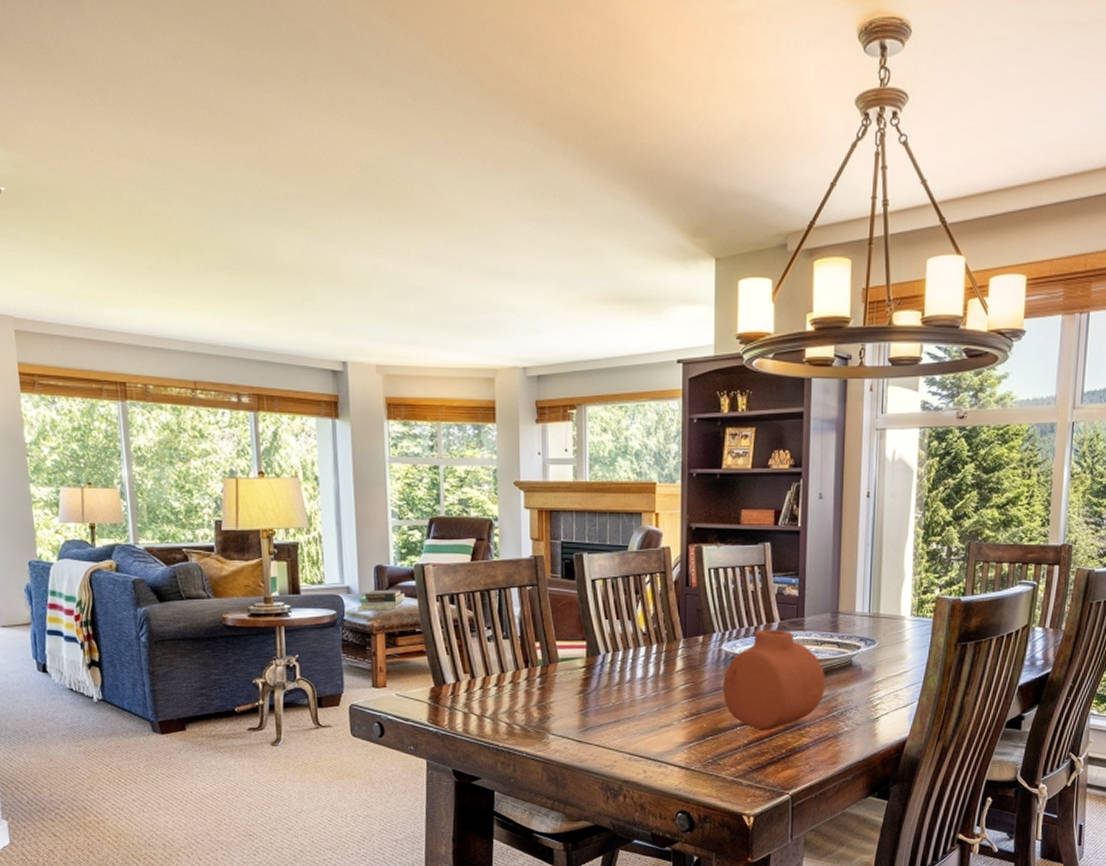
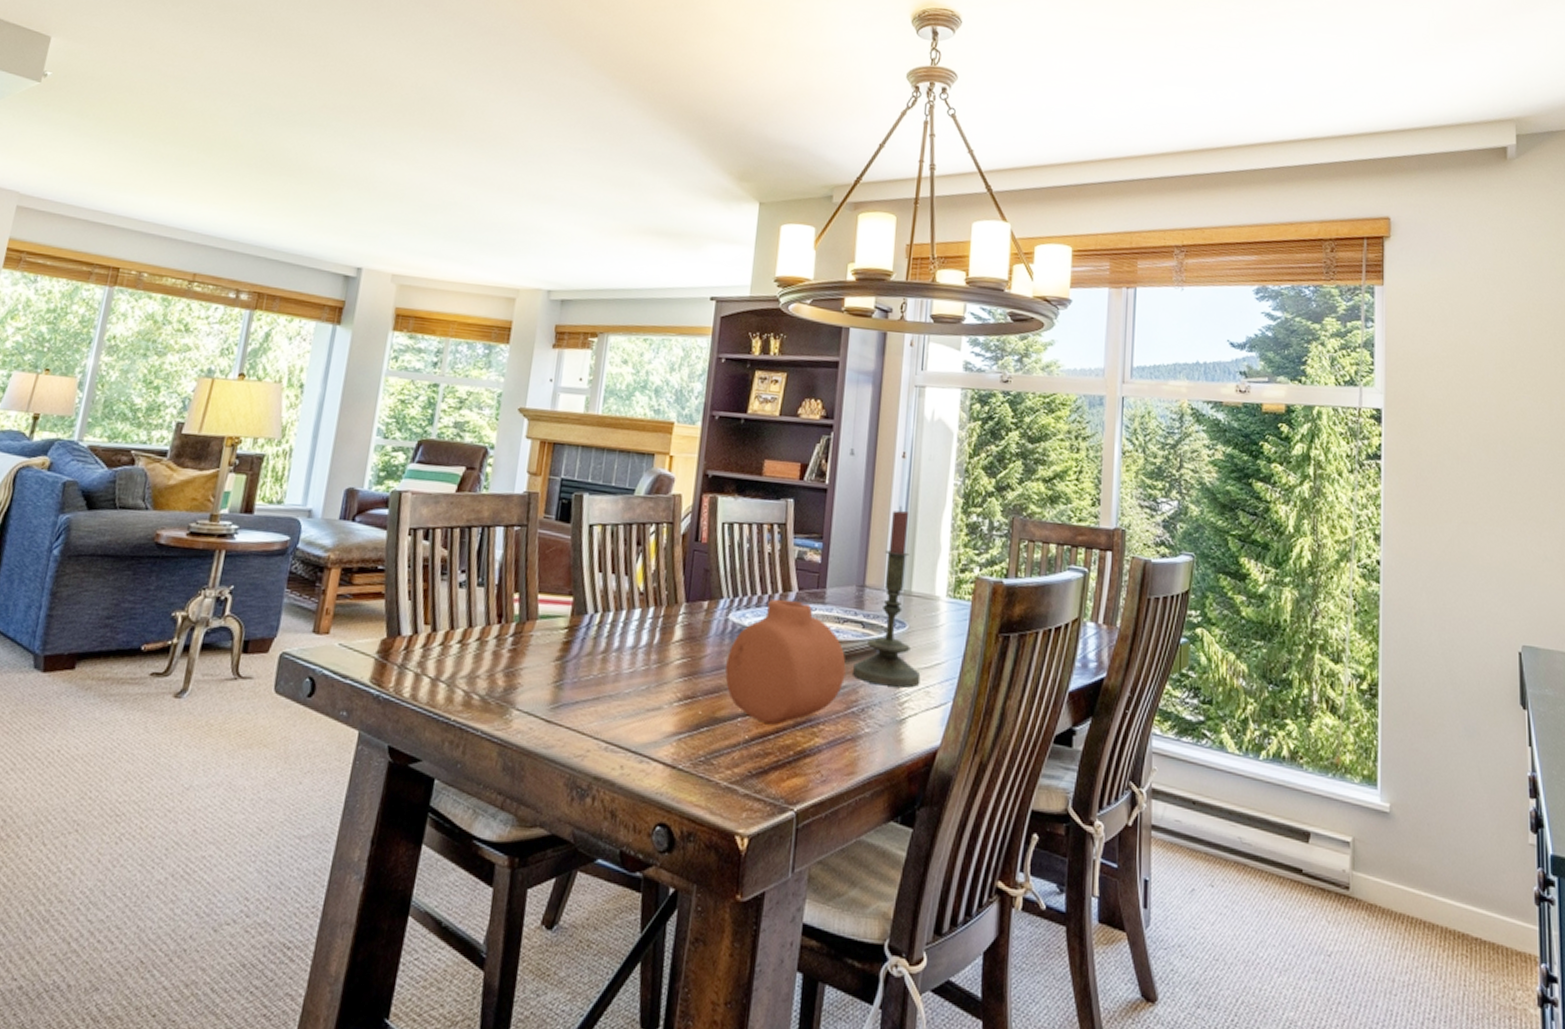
books: present [358,589,405,612] -> none [316,516,374,542]
candle: none [832,540,890,693] -> present [853,505,921,688]

